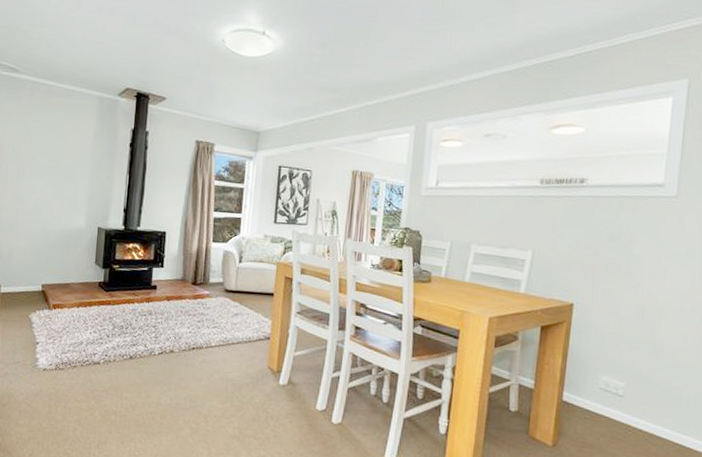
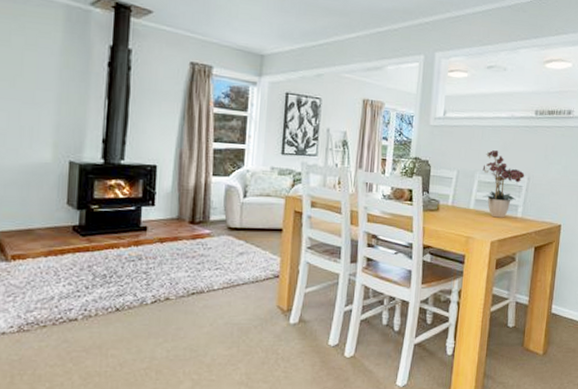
flower arrangement: none [479,221,529,294] -> present [482,150,525,219]

